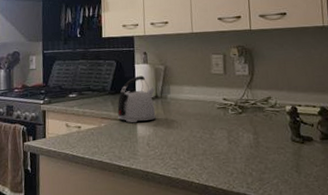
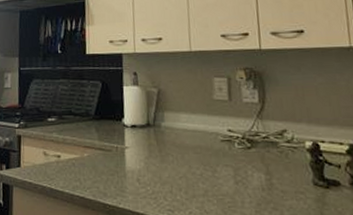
kettle: present [117,75,156,123] -> none [102,99,148,155]

